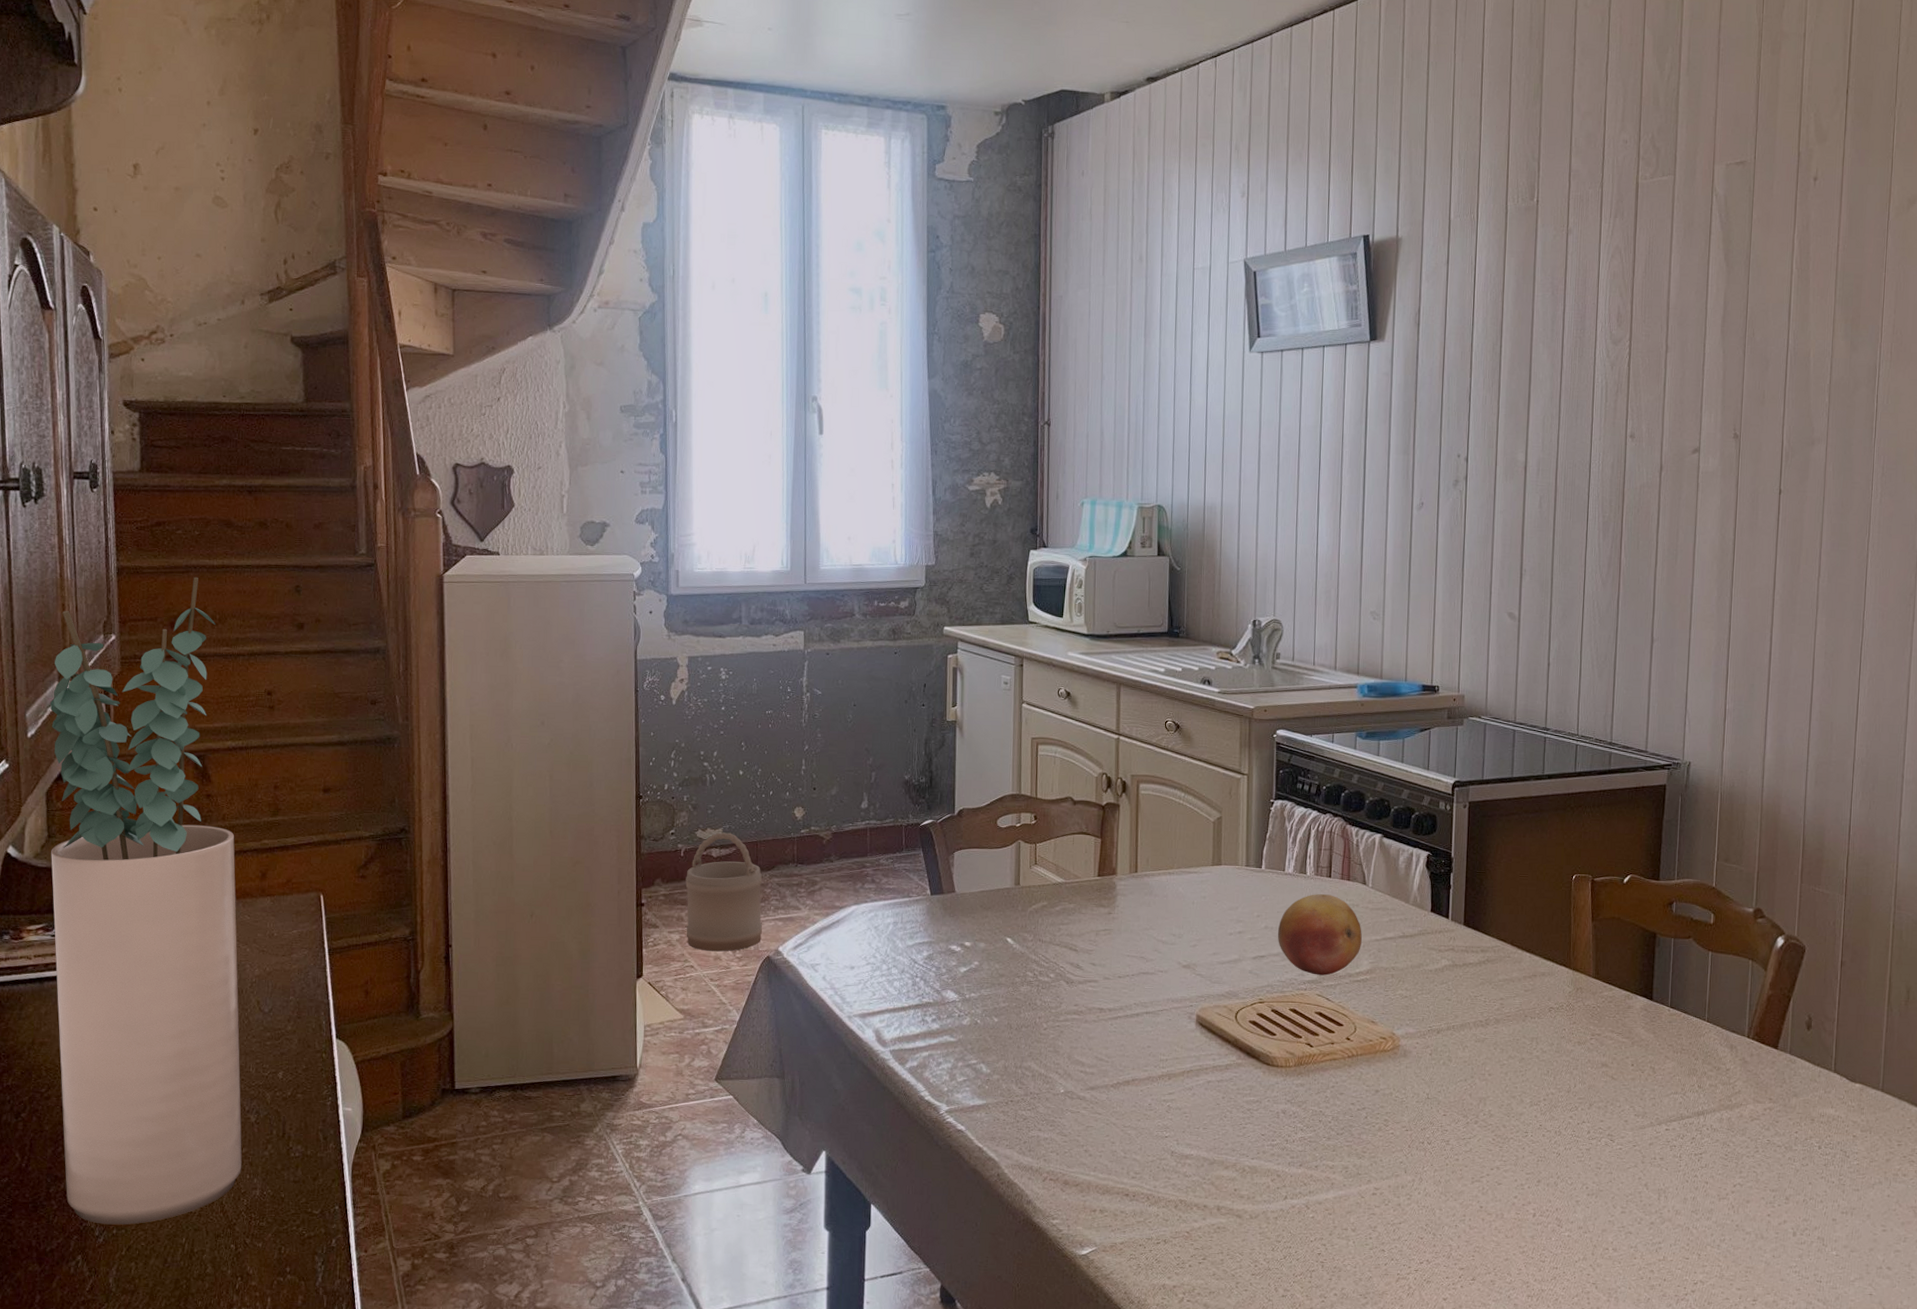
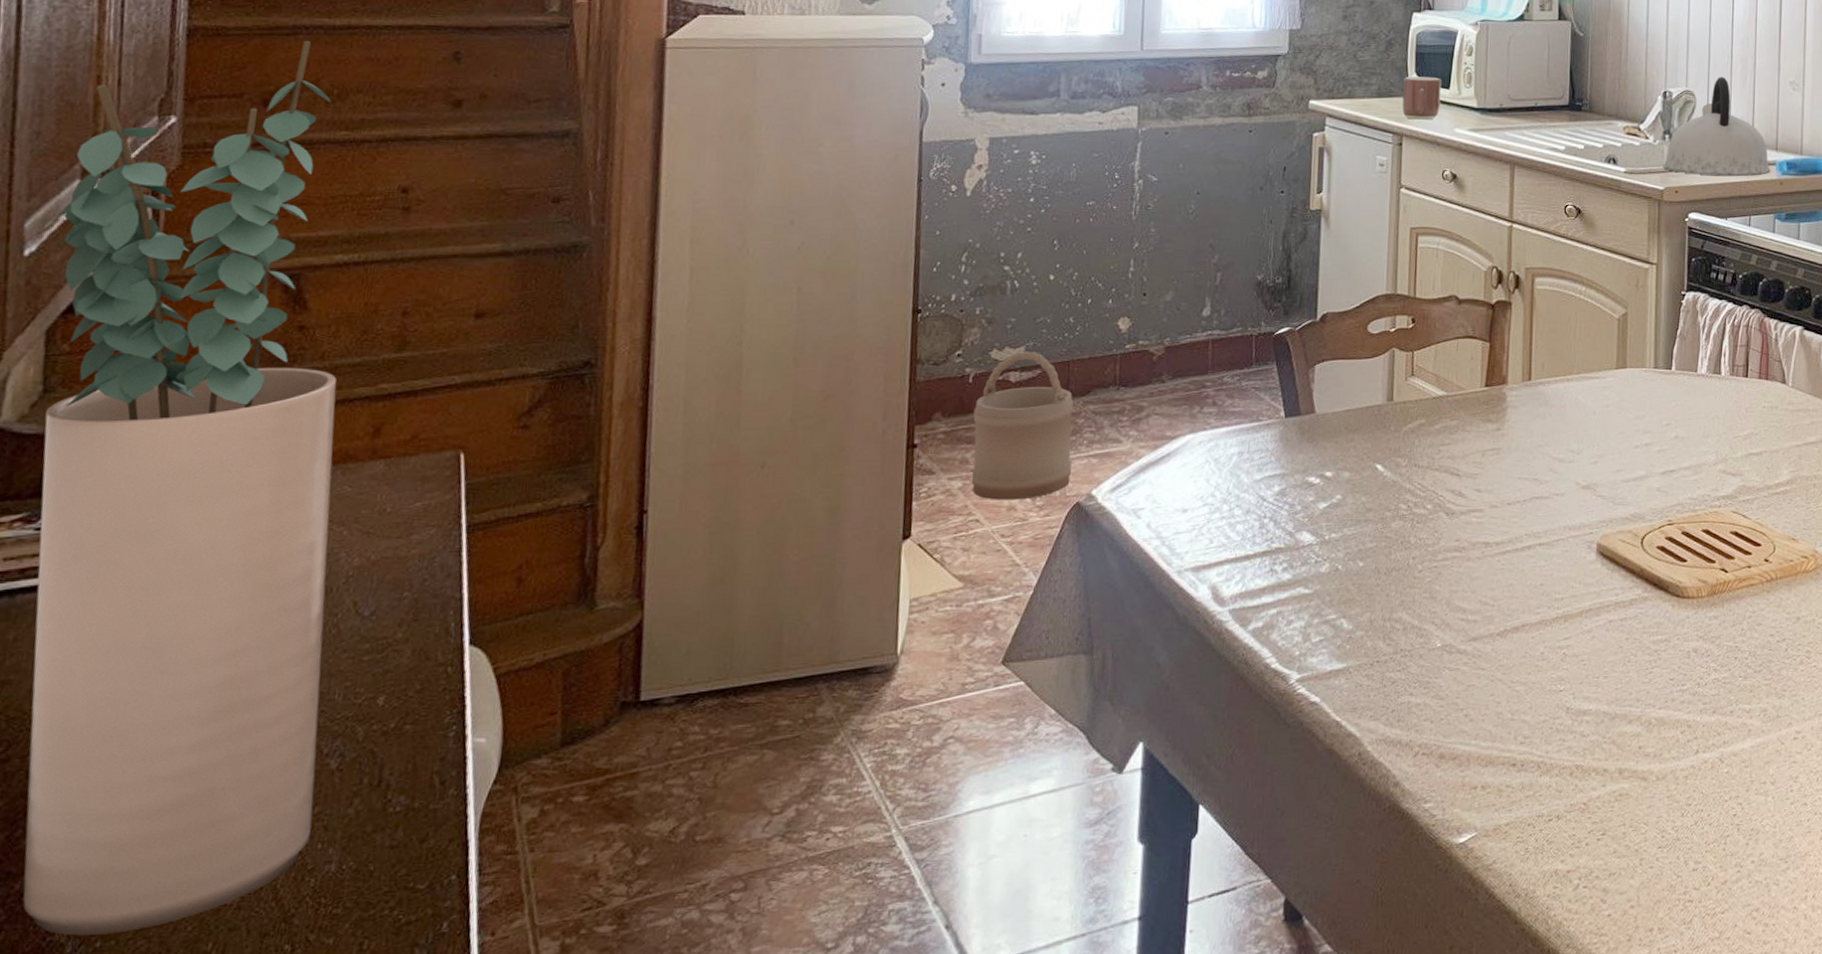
mug: none [1022,606,1056,644] -> present [1402,76,1442,120]
kettle: none [1253,607,1353,698] -> present [1663,77,1771,177]
fruit: present [1277,894,1362,976] -> none [1688,397,1782,489]

